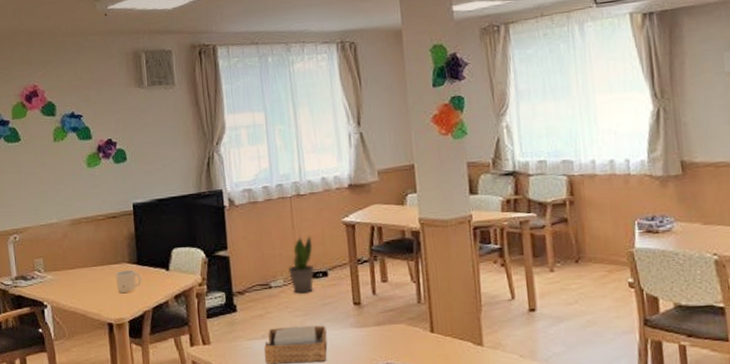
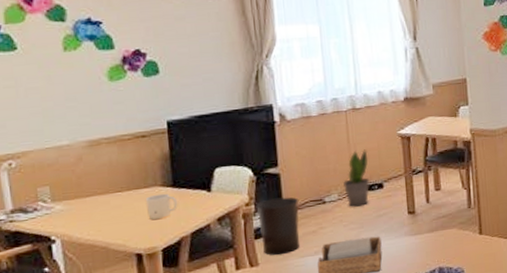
waste bin: none [208,279,247,336] -> present [256,197,299,255]

